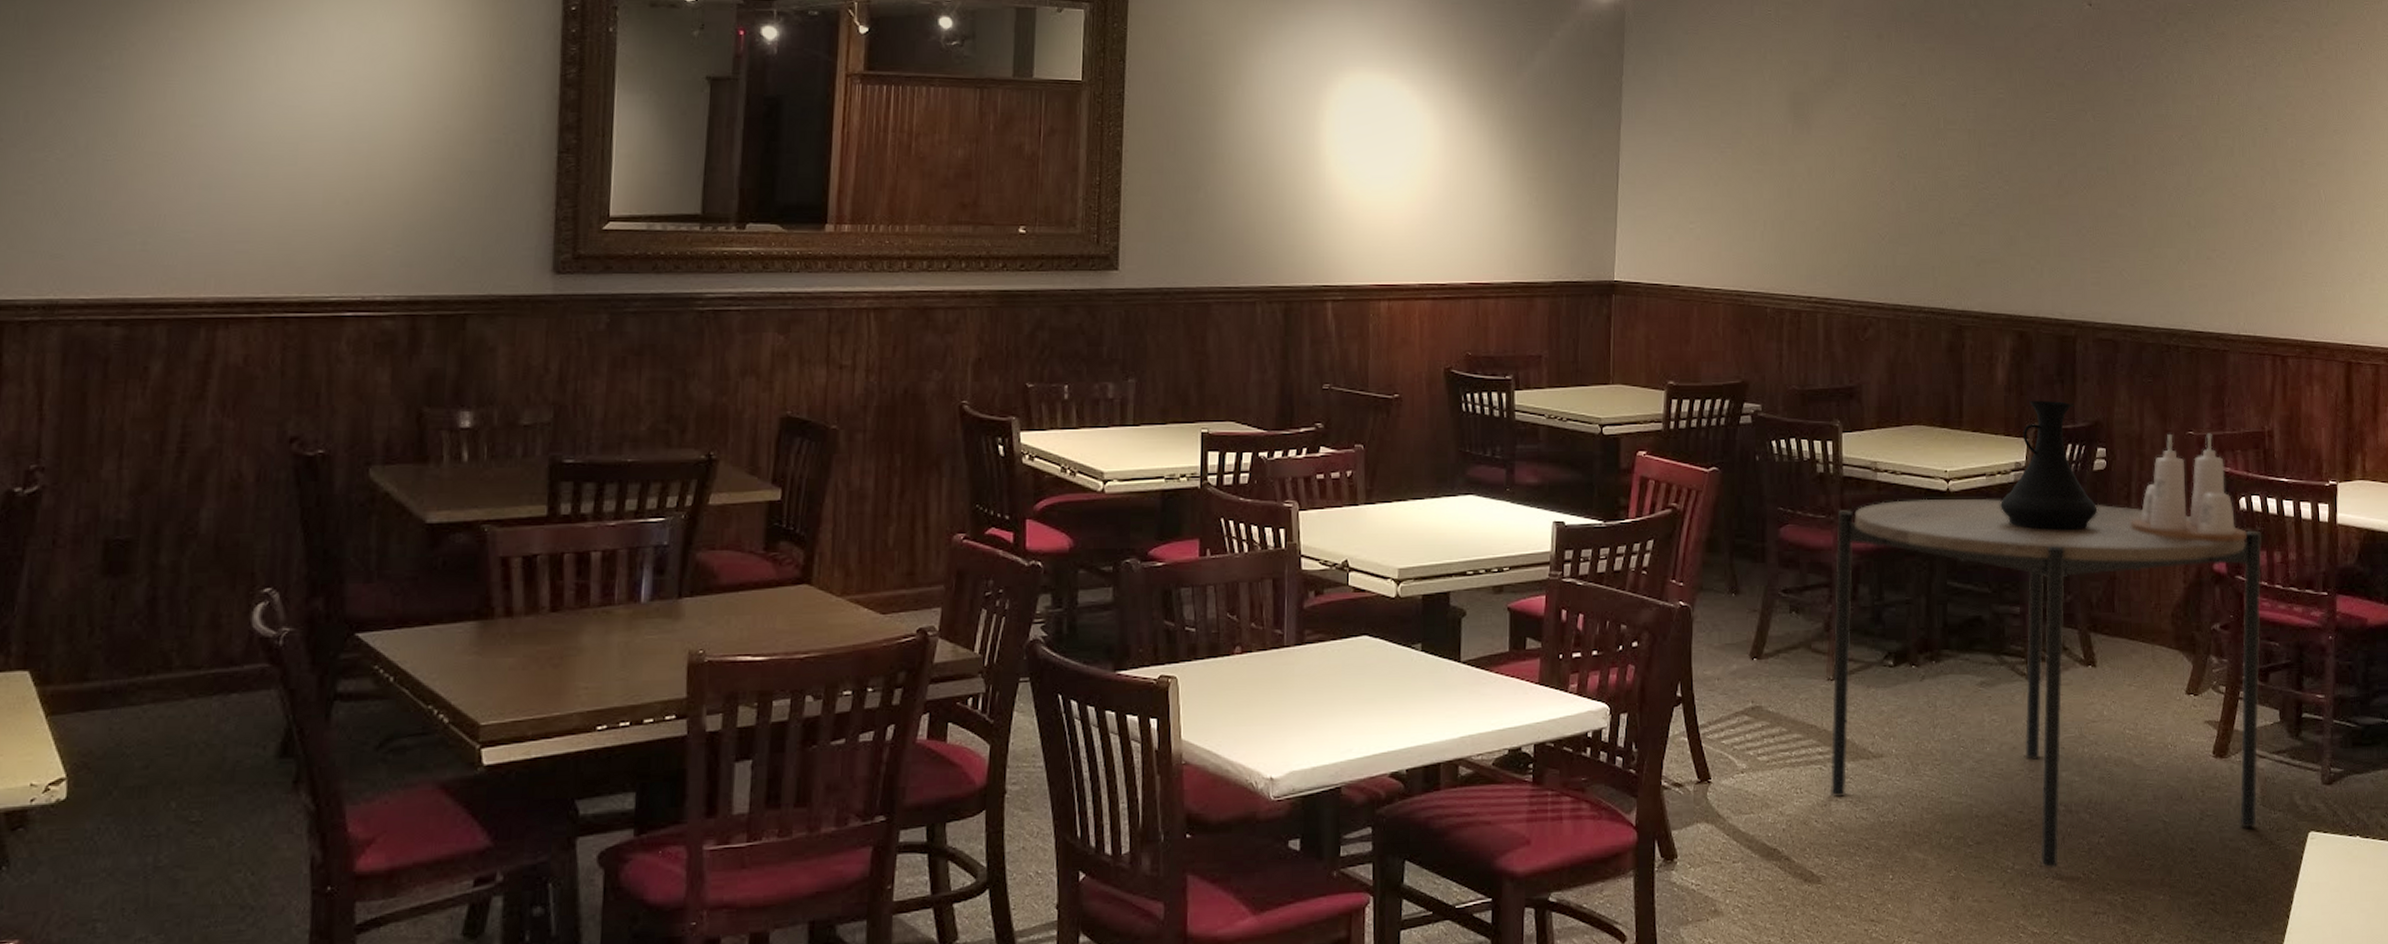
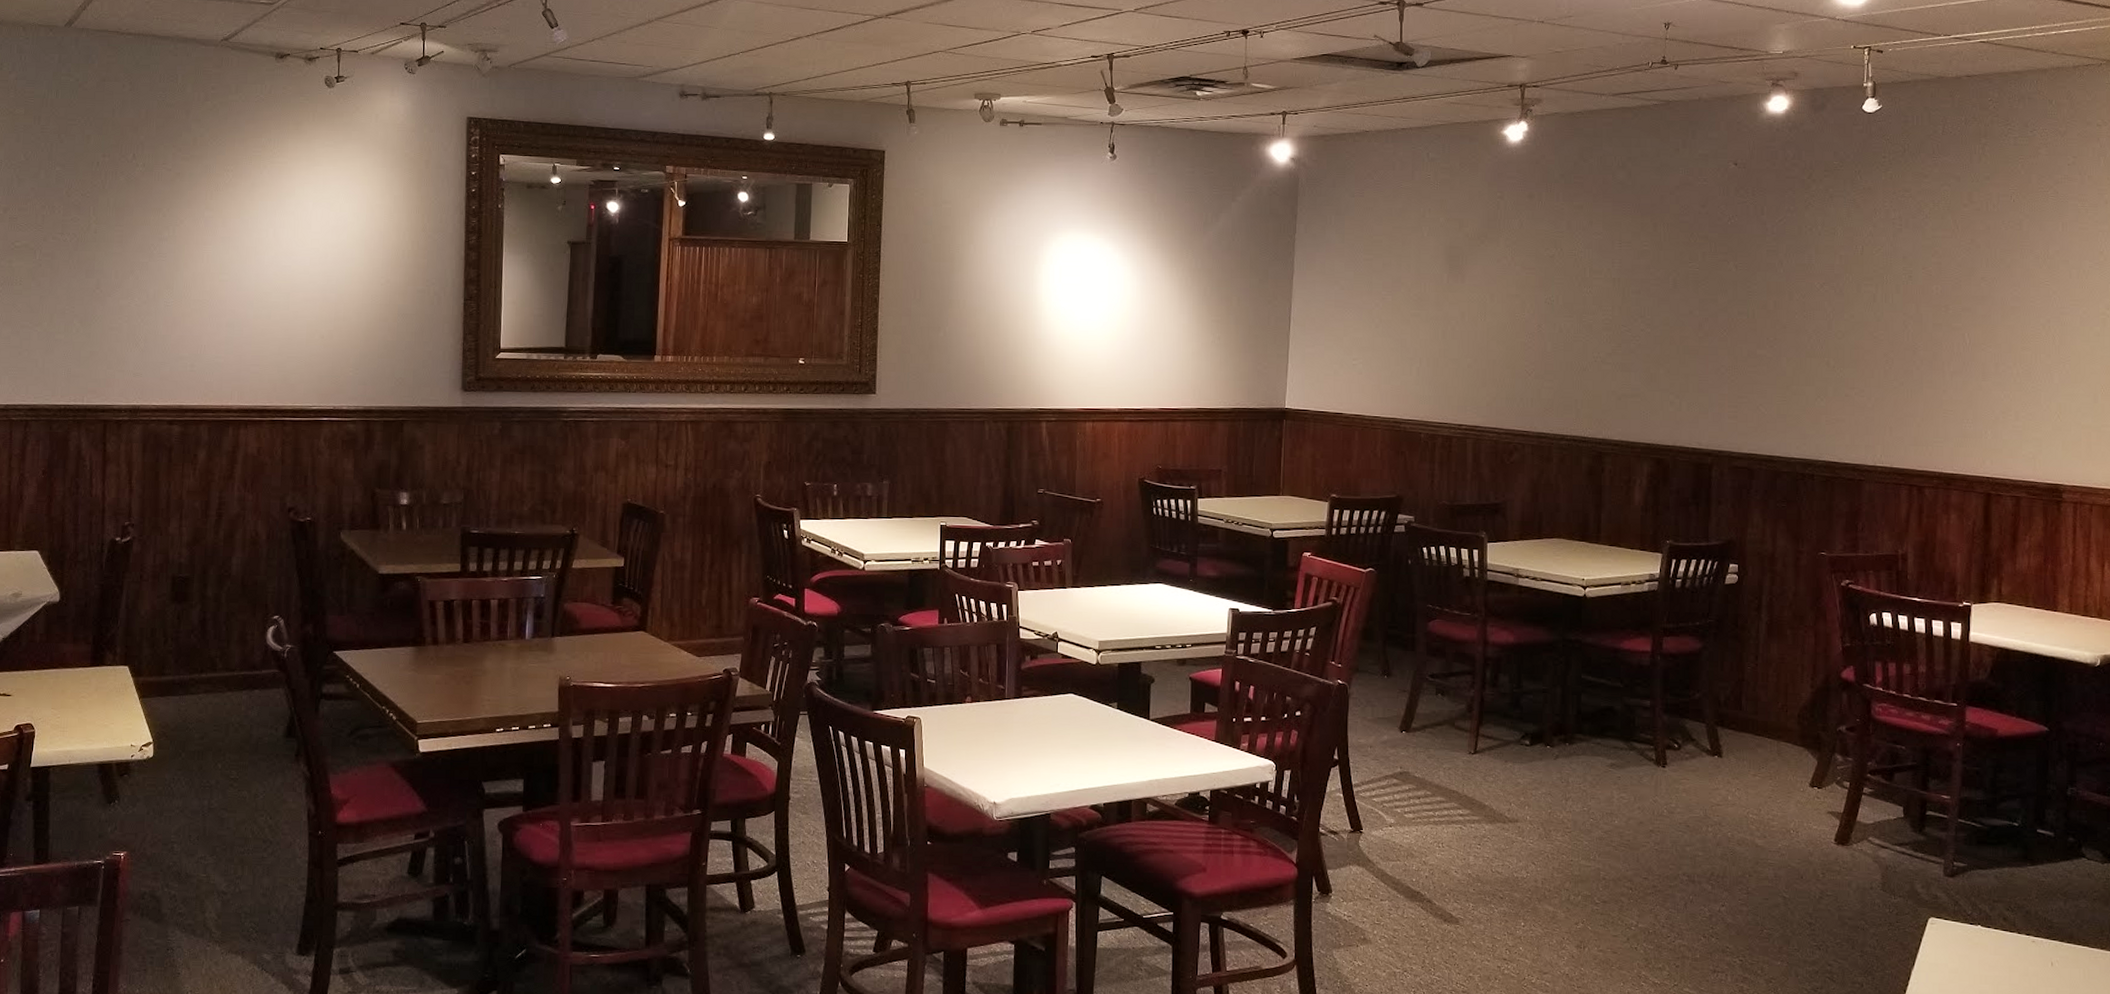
dining table: present [1831,498,2261,869] -> none [1470,602,1891,930]
vase: present [1999,401,2098,531] -> none [1633,520,1728,637]
condiment set: present [2130,433,2247,542] -> none [1760,553,1876,653]

